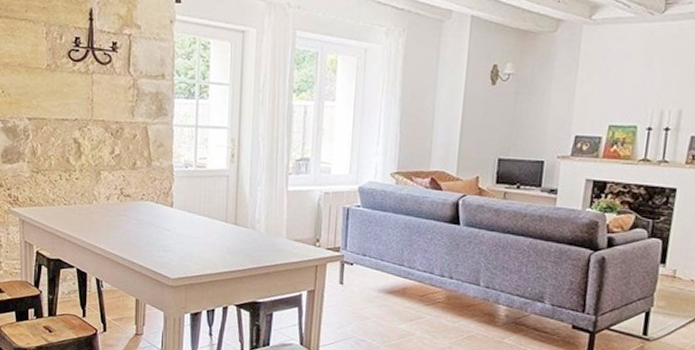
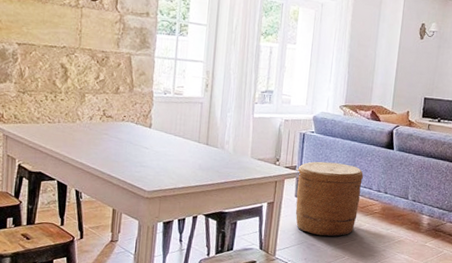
basket: none [340,241,422,331] -> present [295,161,363,237]

